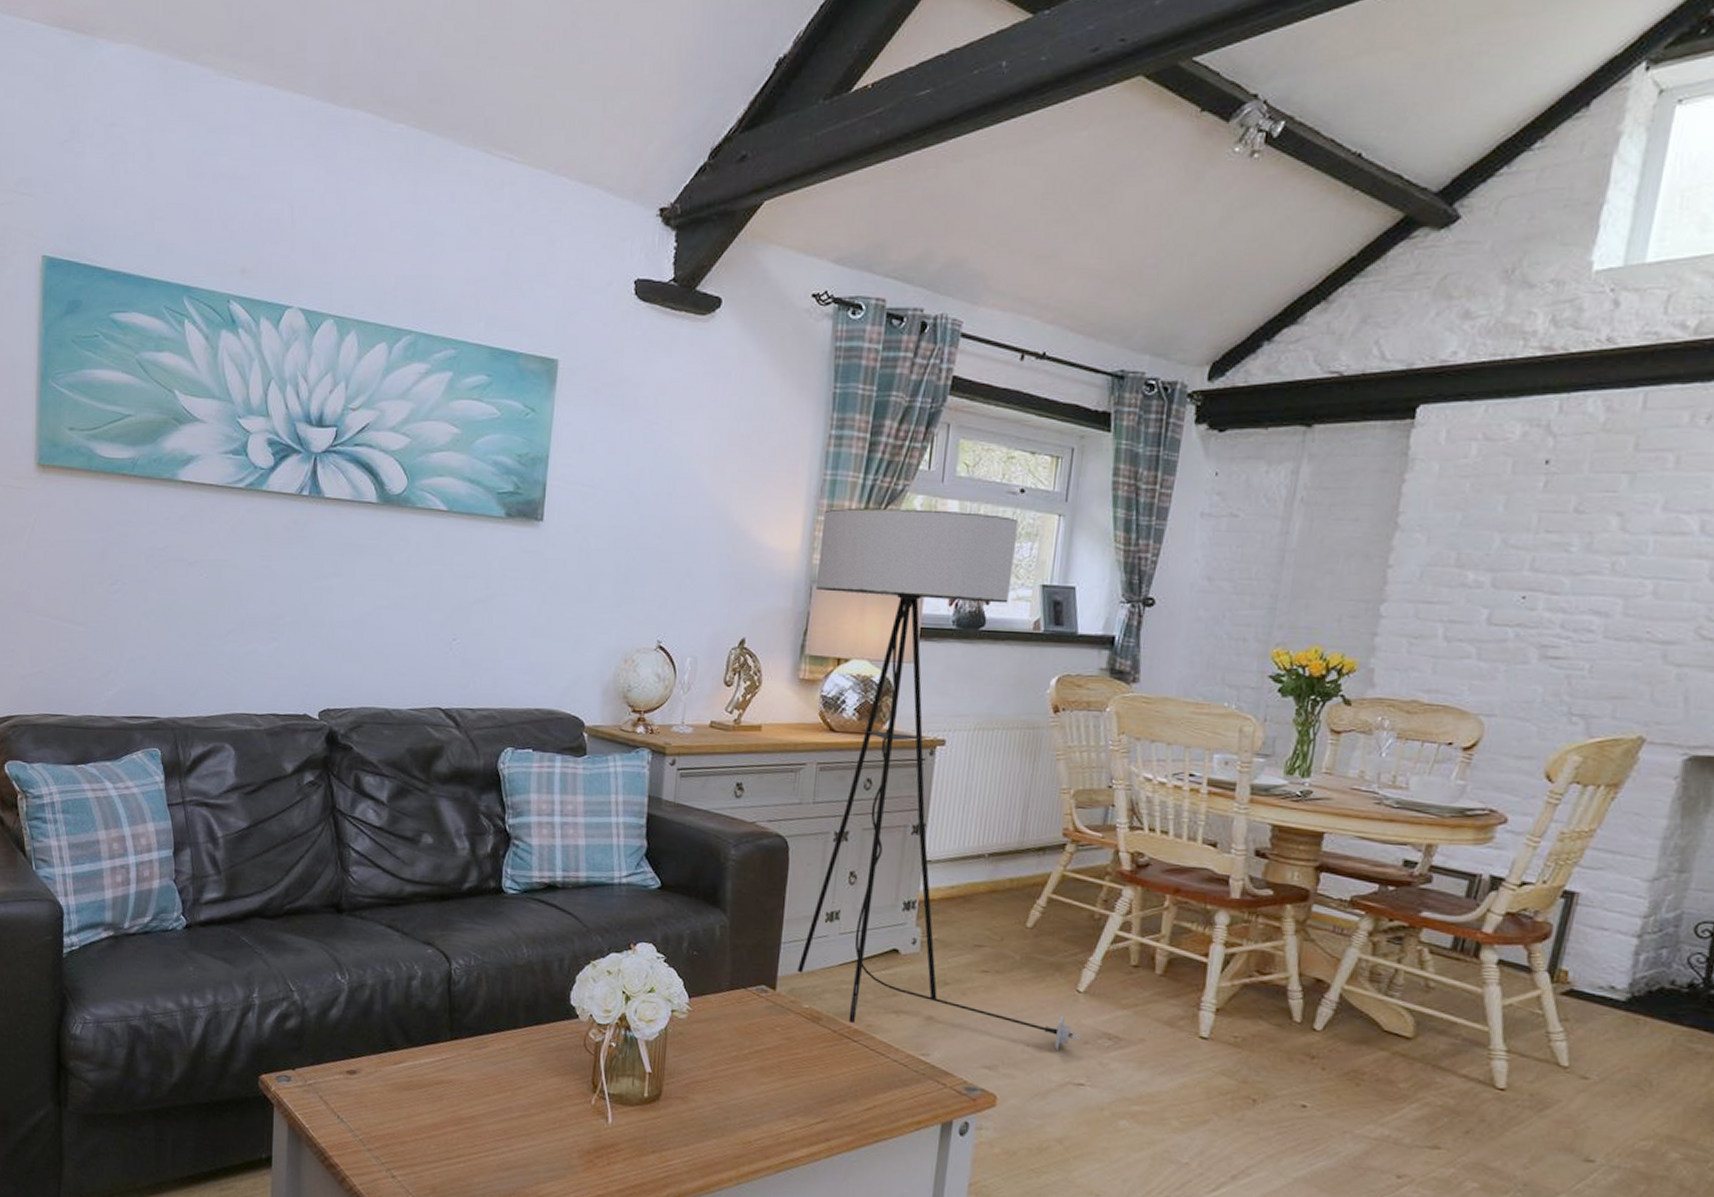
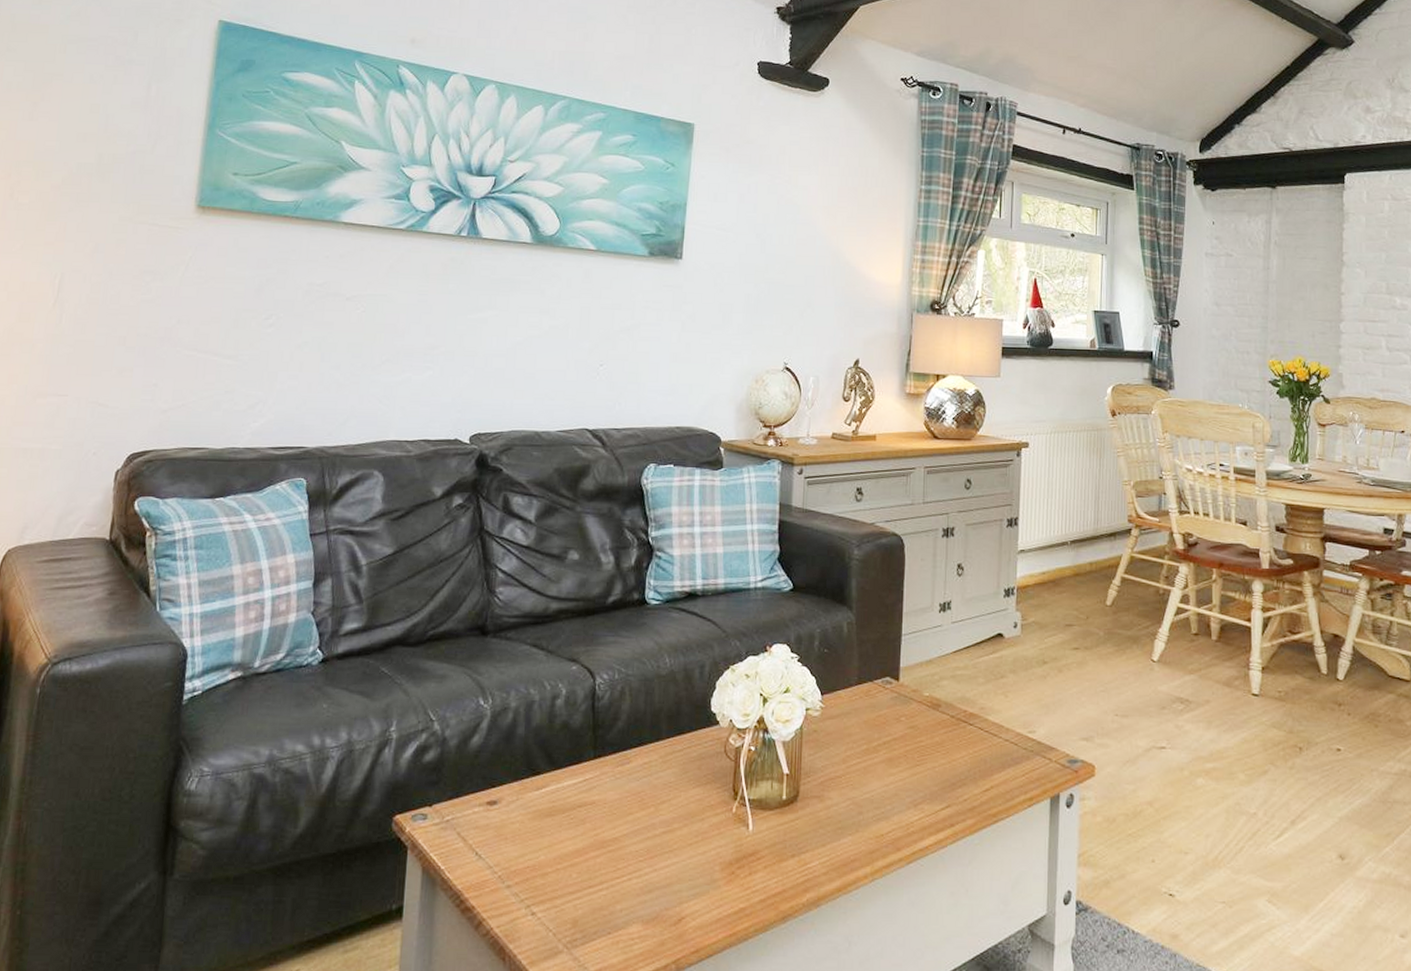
floor lamp: present [798,507,1081,1050] -> none [915,248,1159,717]

